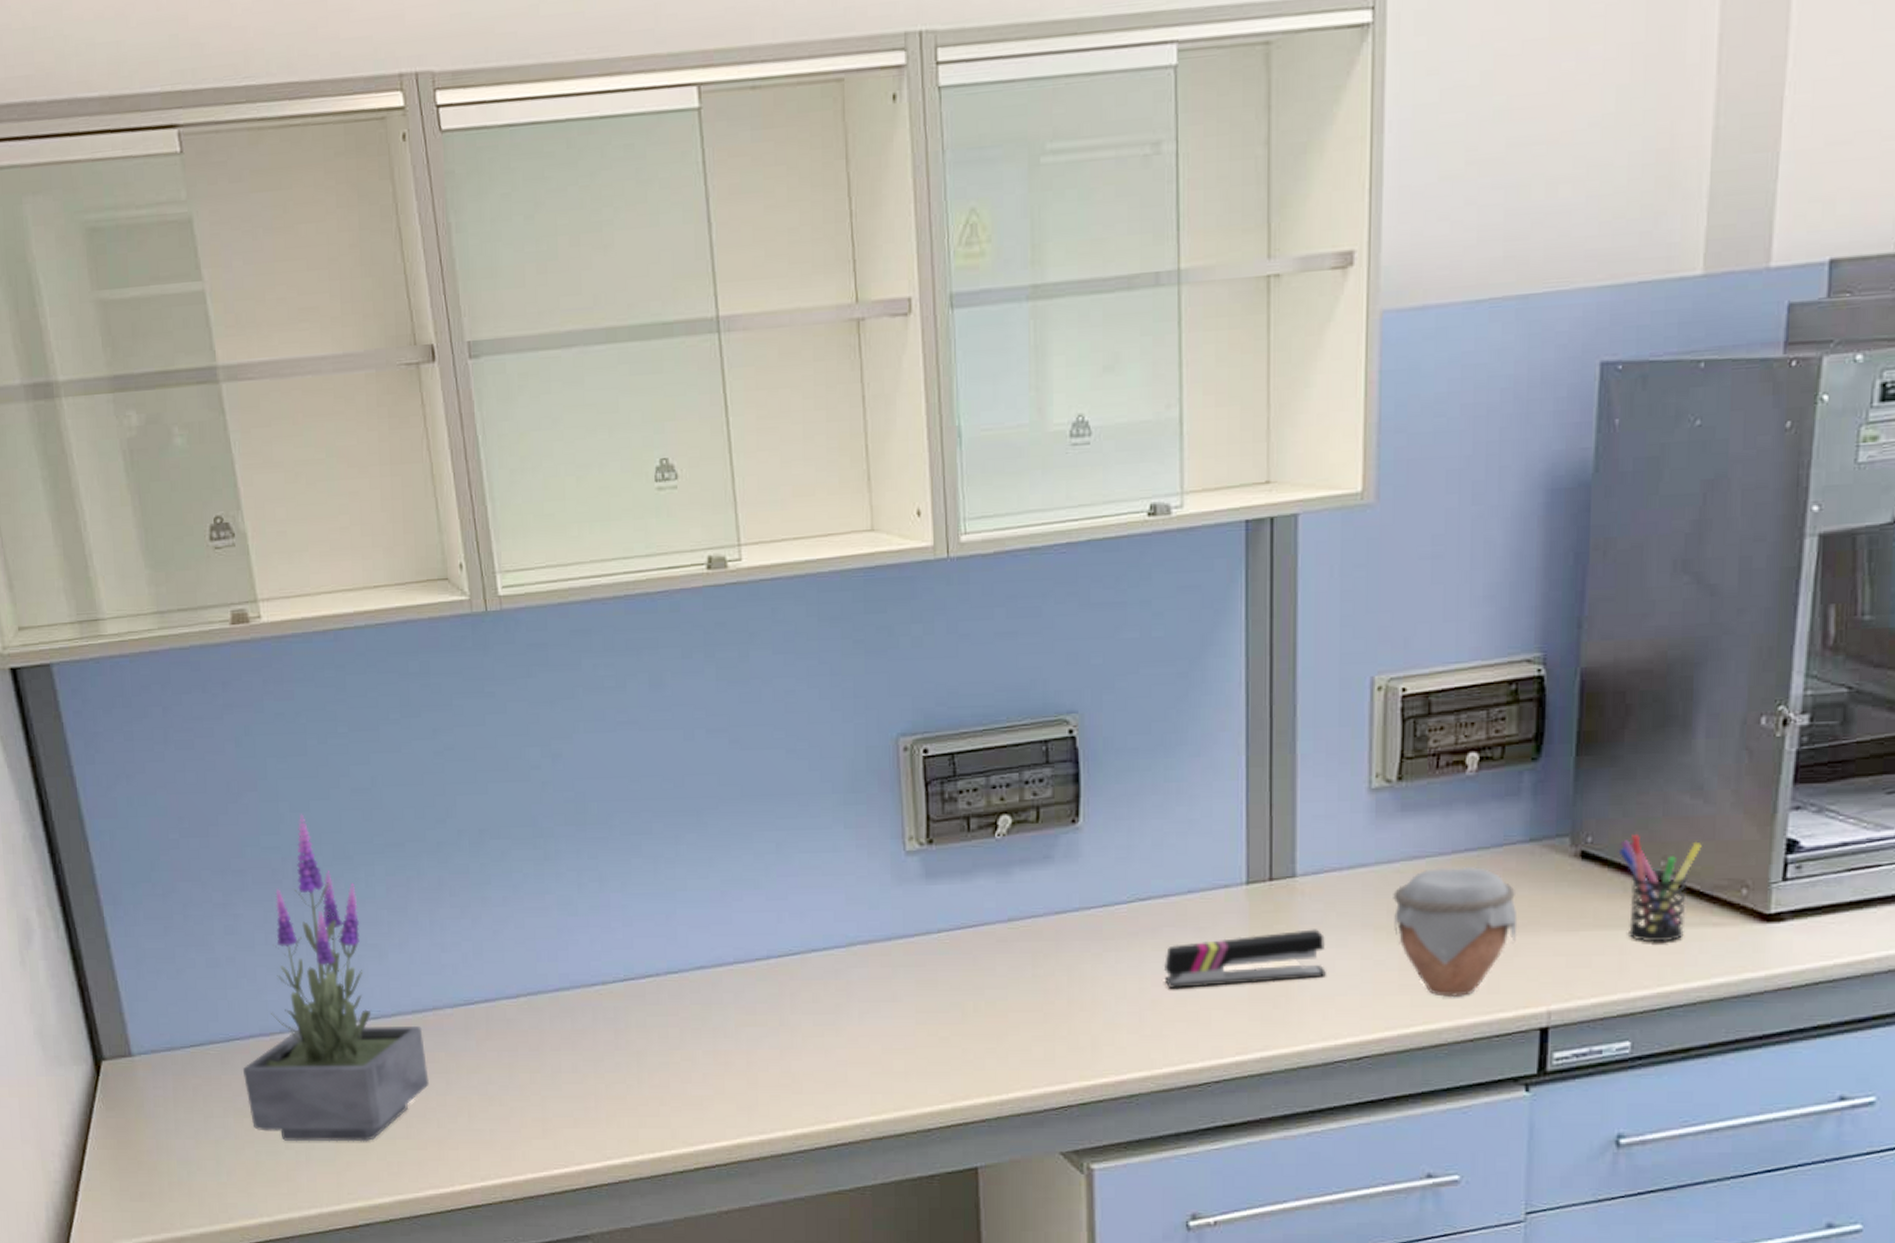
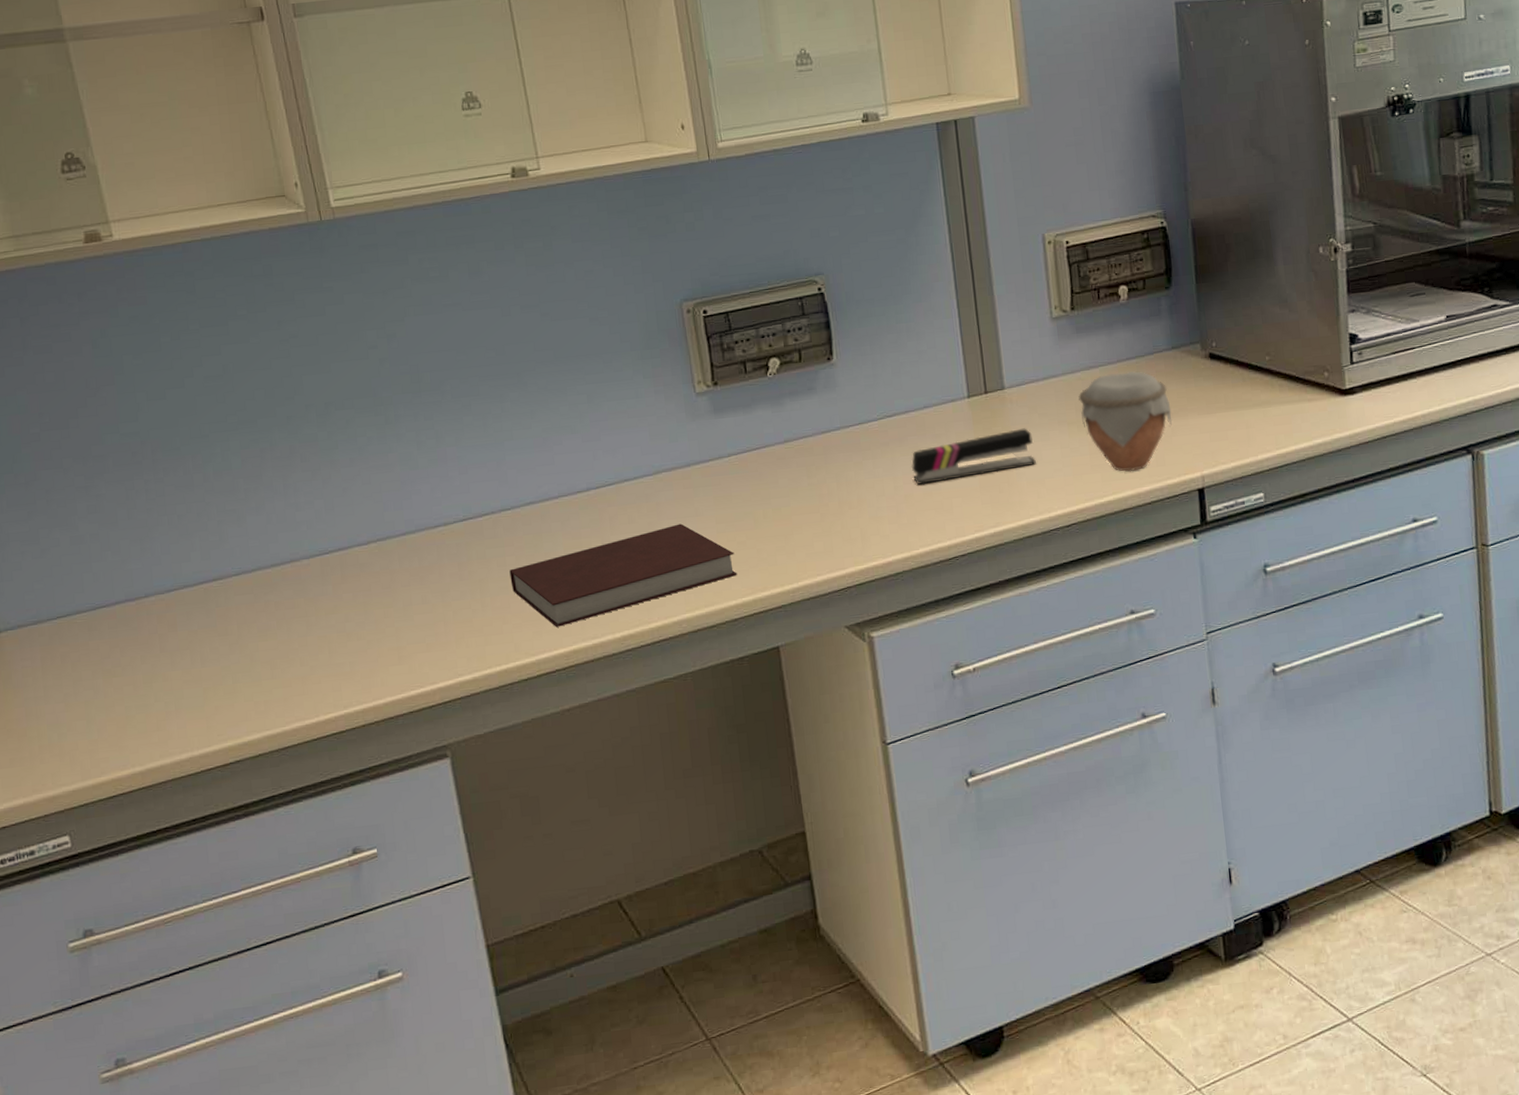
potted plant: present [242,814,429,1142] -> none [109,402,290,694]
notebook: none [672,1008,936,1116] -> present [509,523,738,628]
pen holder: present [1618,835,1702,943] -> none [1235,338,1292,417]

